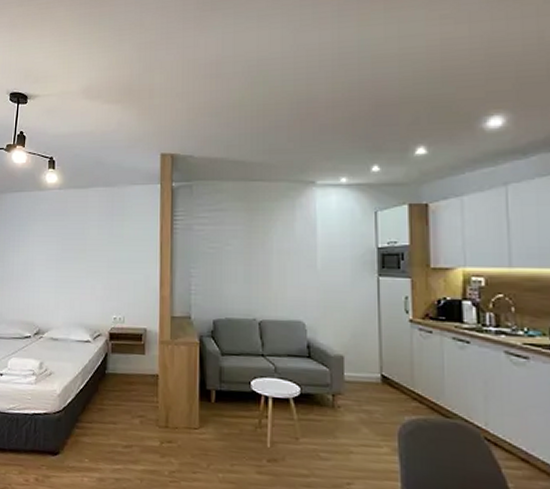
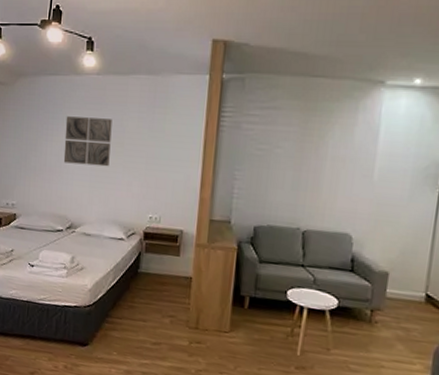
wall art: none [30,228,75,273] -> present [63,116,112,167]

